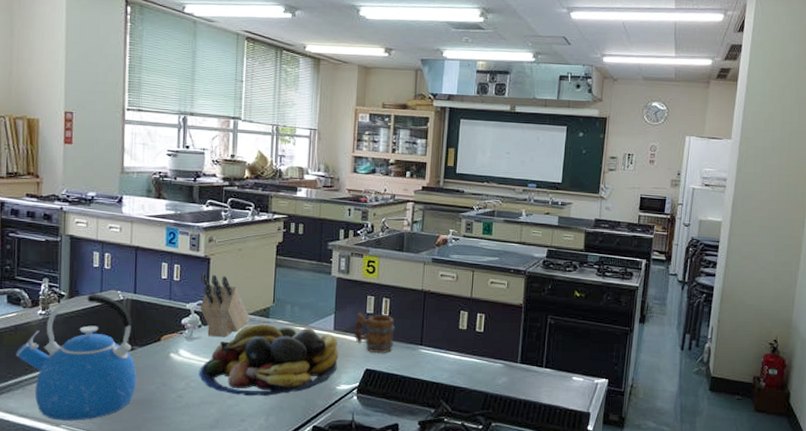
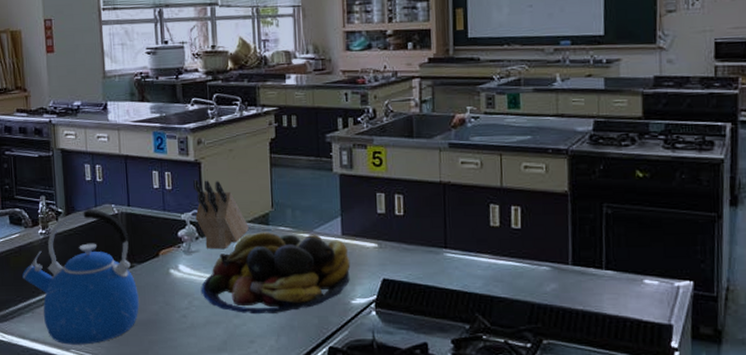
mug: present [354,313,395,354] -> none [365,214,413,260]

